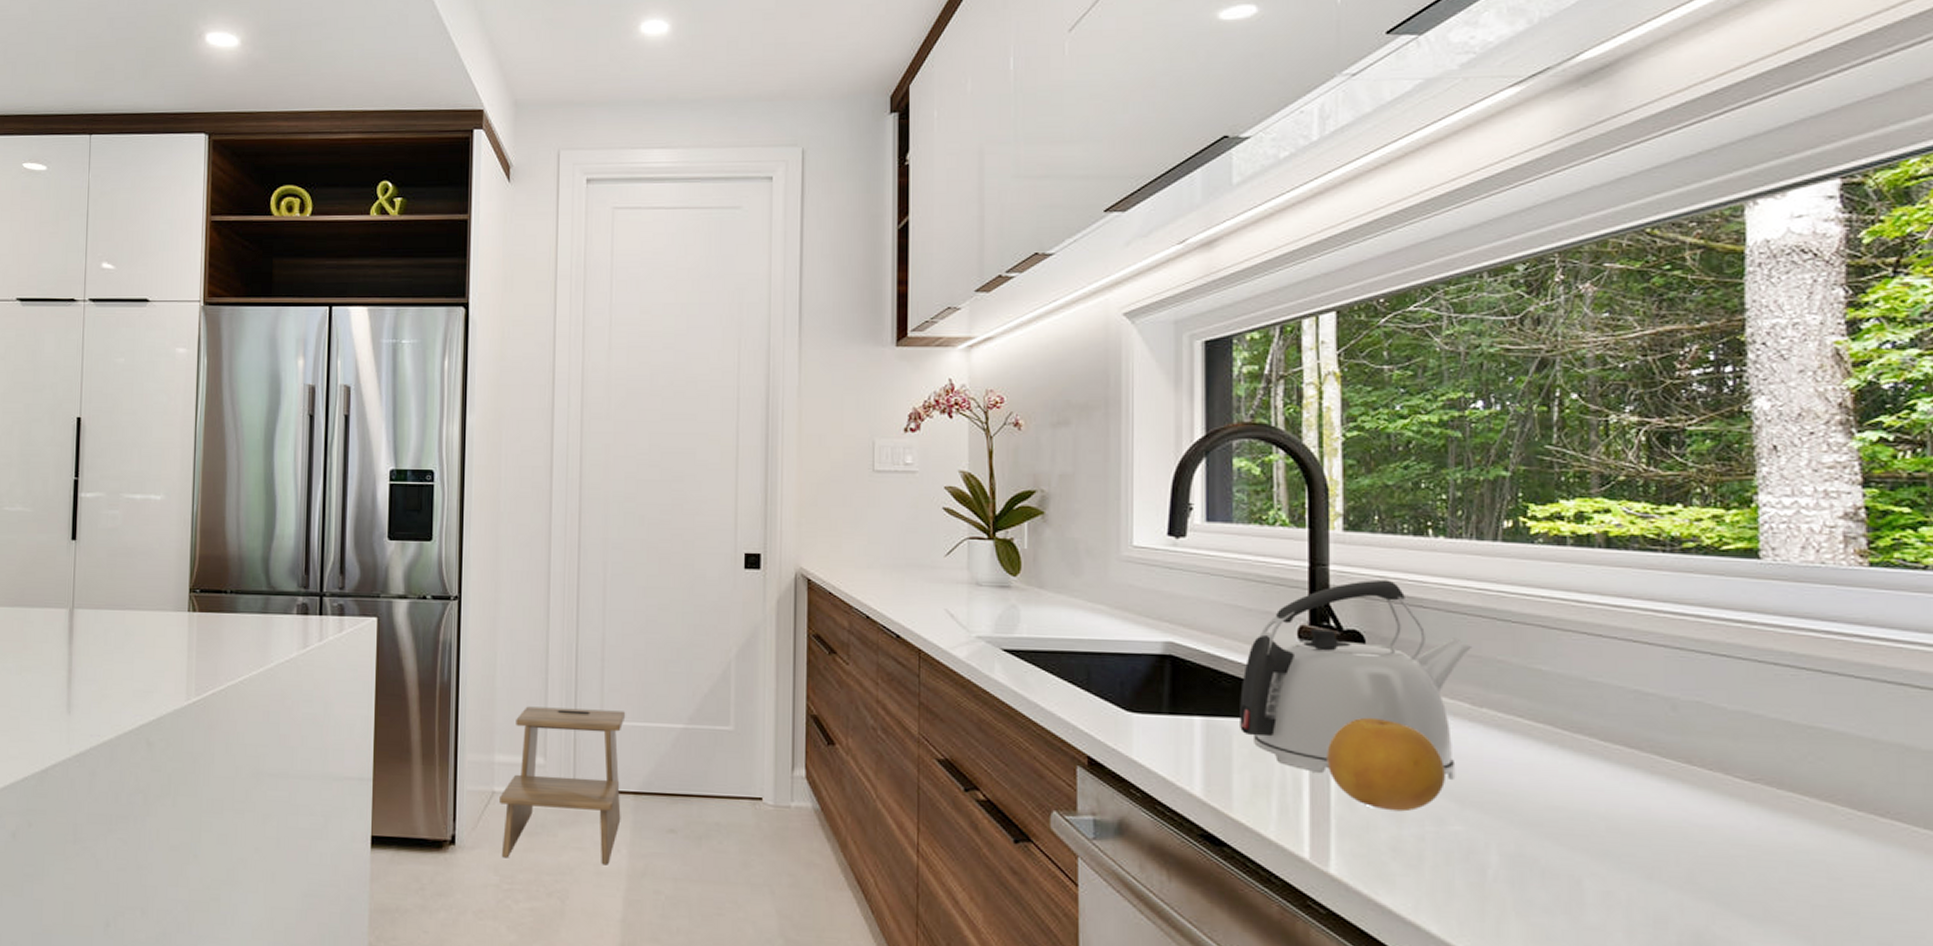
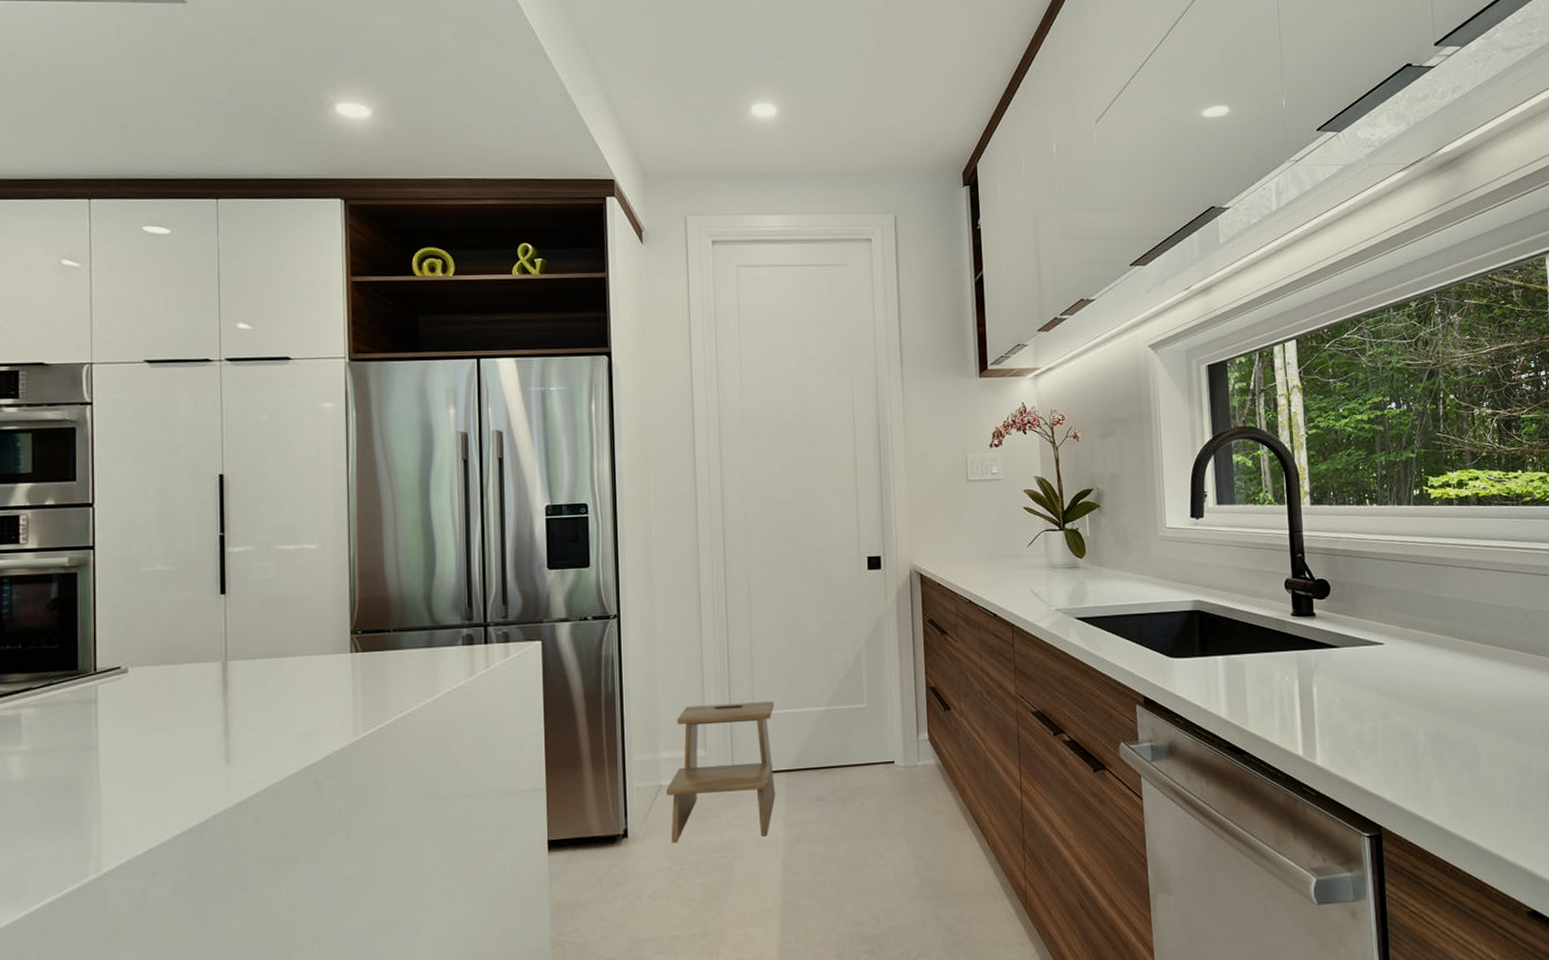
kettle: present [1240,579,1473,779] -> none [1248,539,1400,690]
fruit: present [1327,717,1445,812] -> none [1309,643,1388,712]

